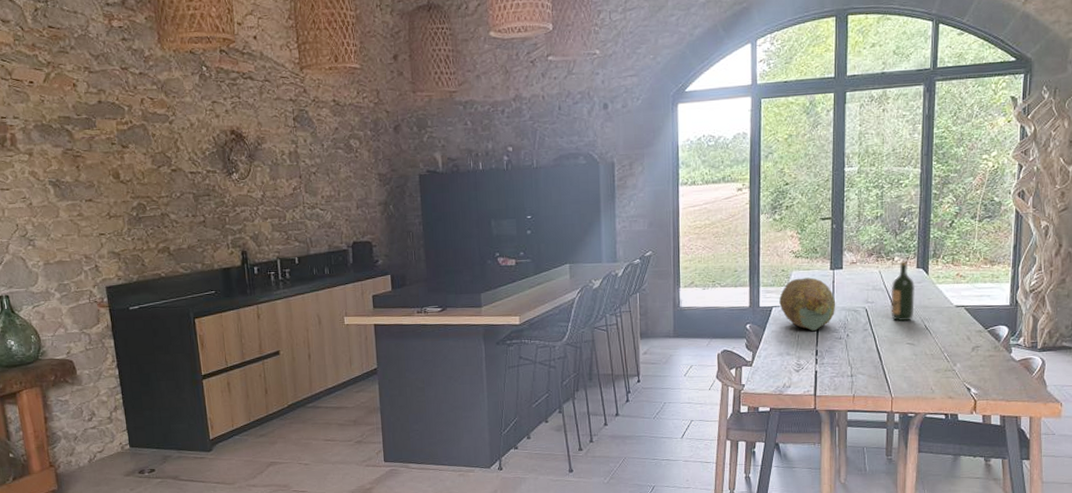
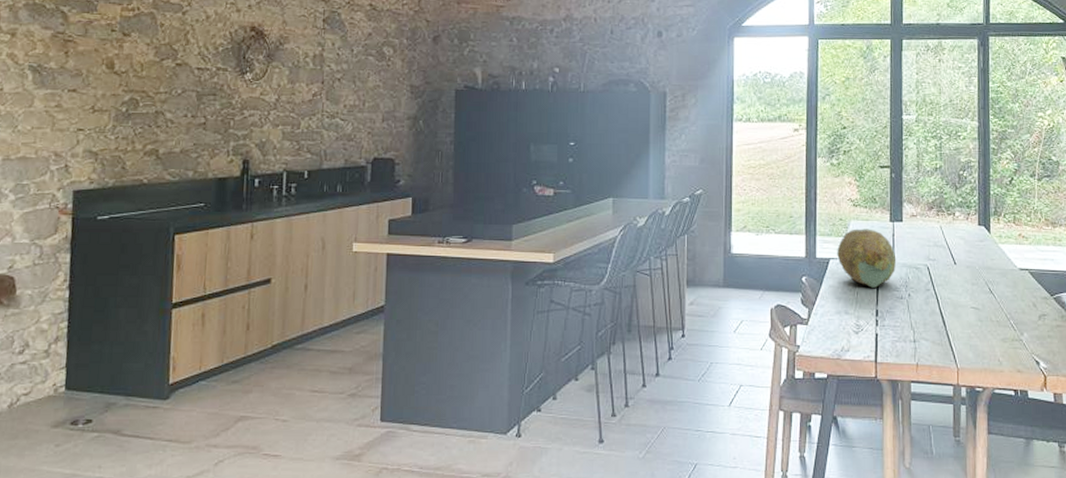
wine bottle: present [891,261,915,322] -> none [953,217,978,283]

